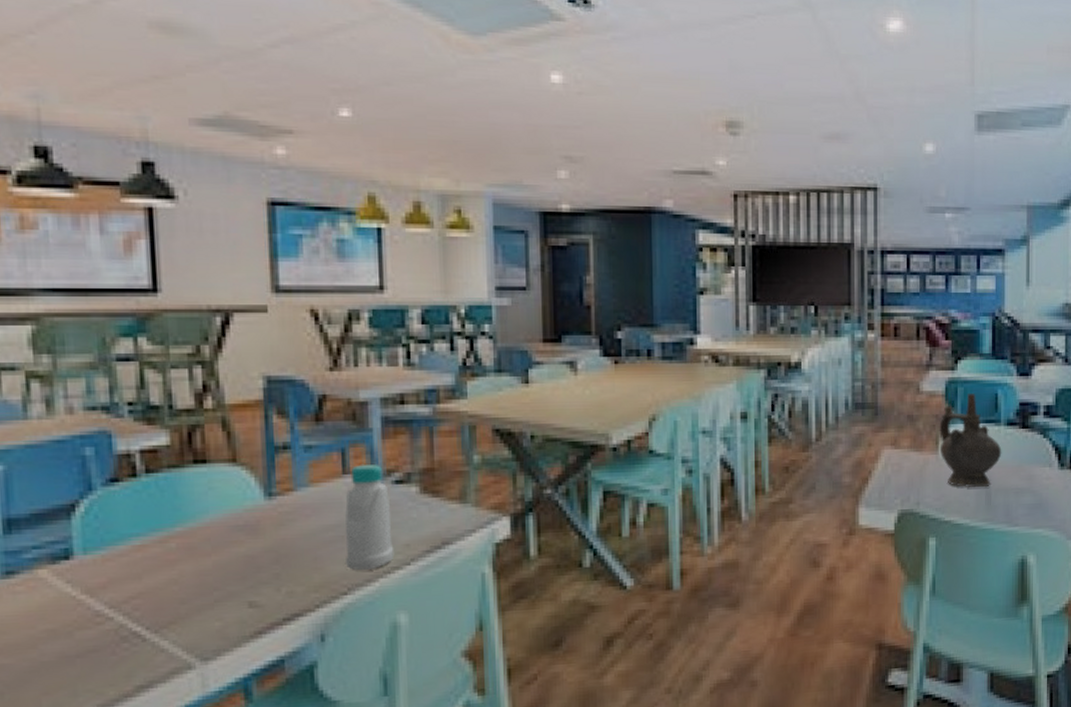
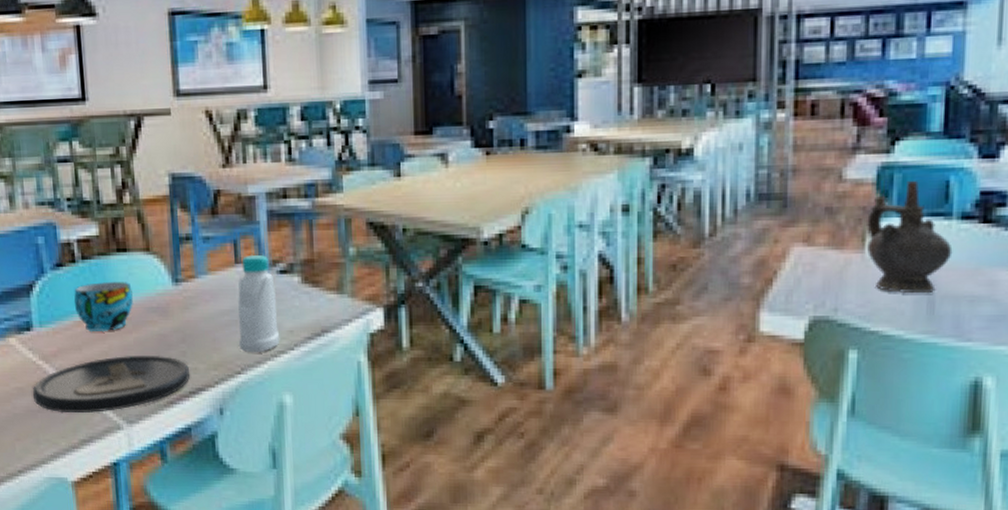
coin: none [69,579,284,657] -> present [32,355,189,413]
cup: none [133,497,213,556] -> present [74,282,133,331]

